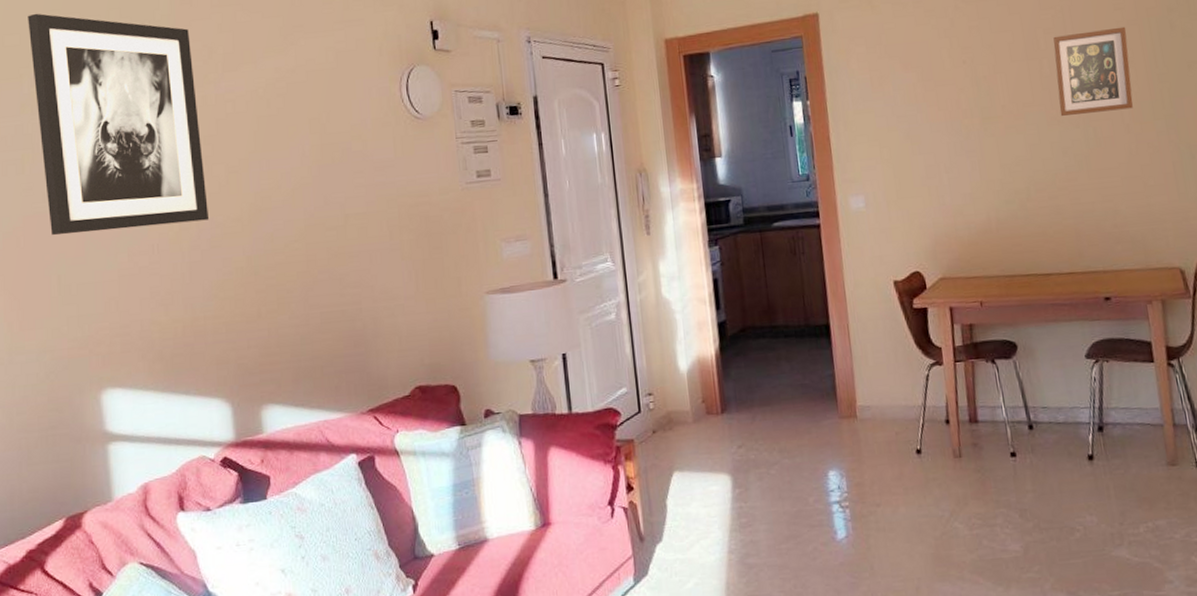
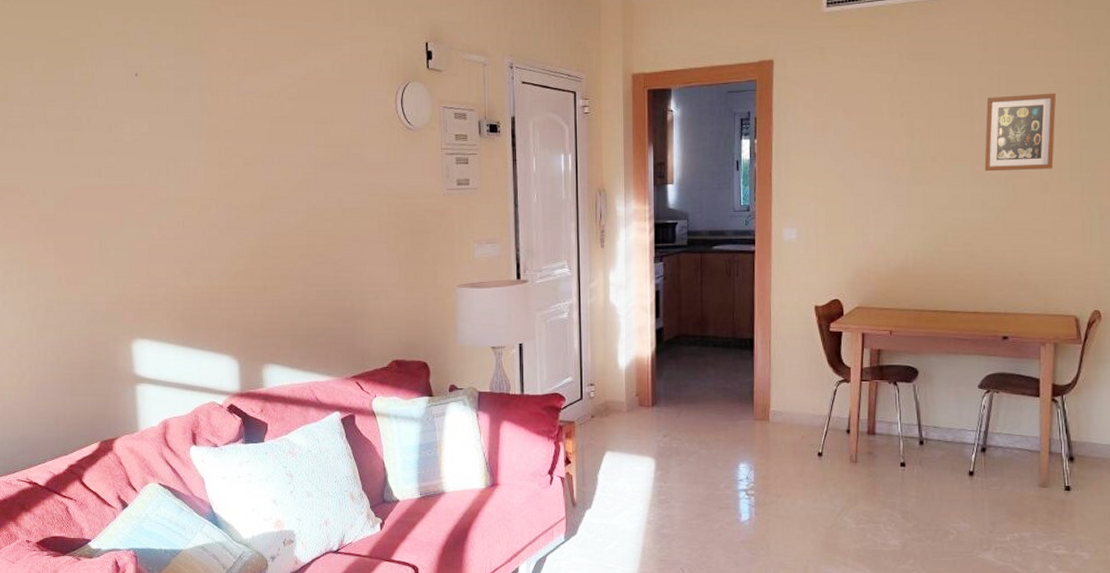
wall art: present [28,13,208,235] -> none [80,11,226,207]

